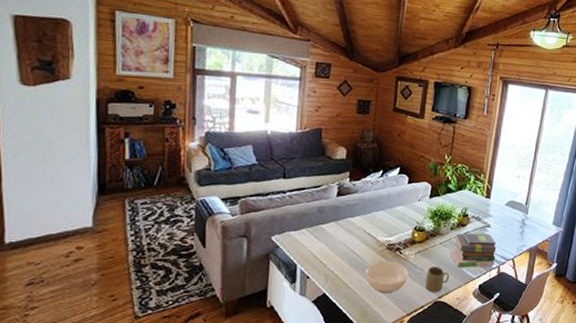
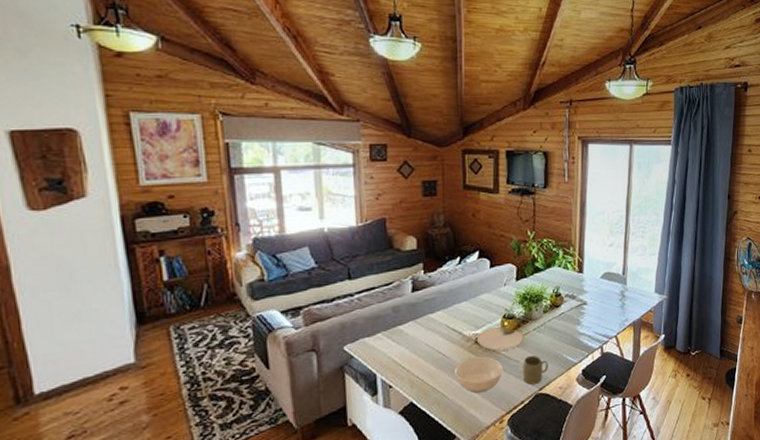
plate: none [388,237,430,258] -> present [476,327,523,351]
books: present [449,233,497,267] -> none [545,312,597,353]

